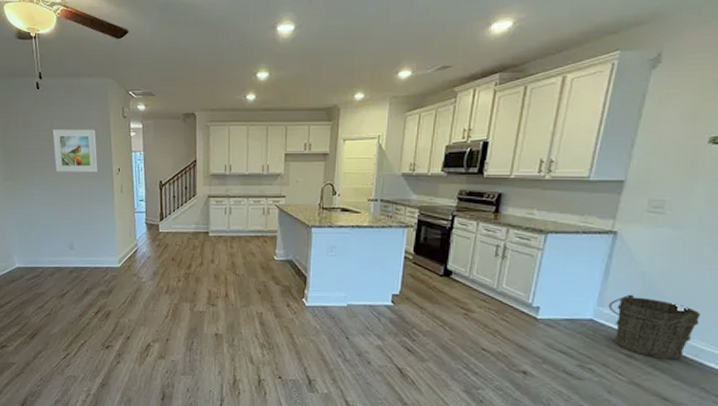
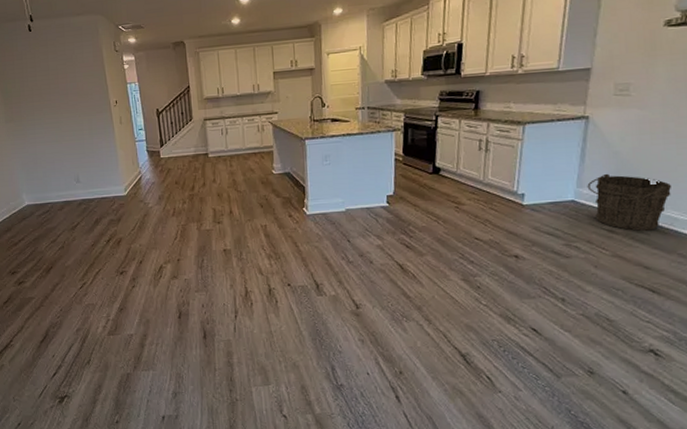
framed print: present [52,129,98,172] -> none [48,65,96,110]

